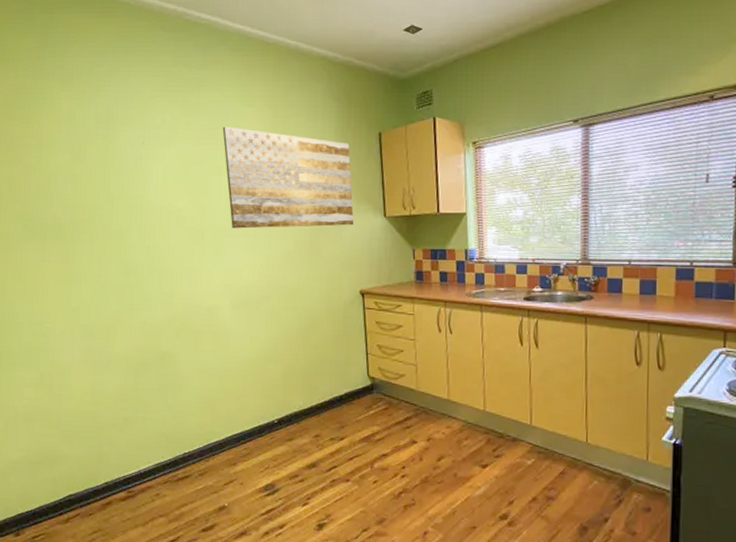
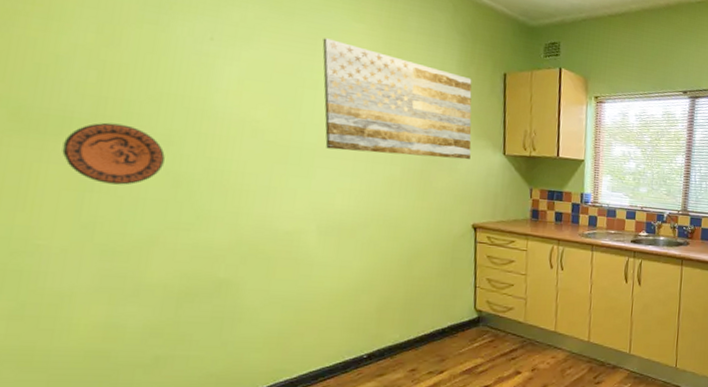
decorative plate: none [56,225,119,275] -> present [62,122,165,185]

